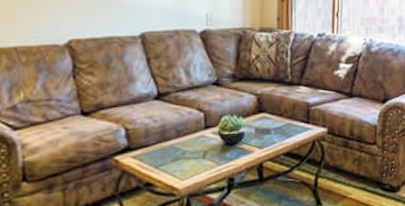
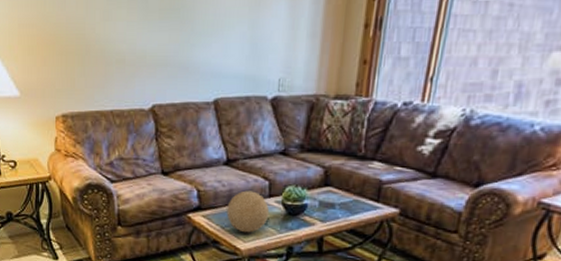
decorative ball: none [160,124,205,170] -> present [226,190,269,233]

